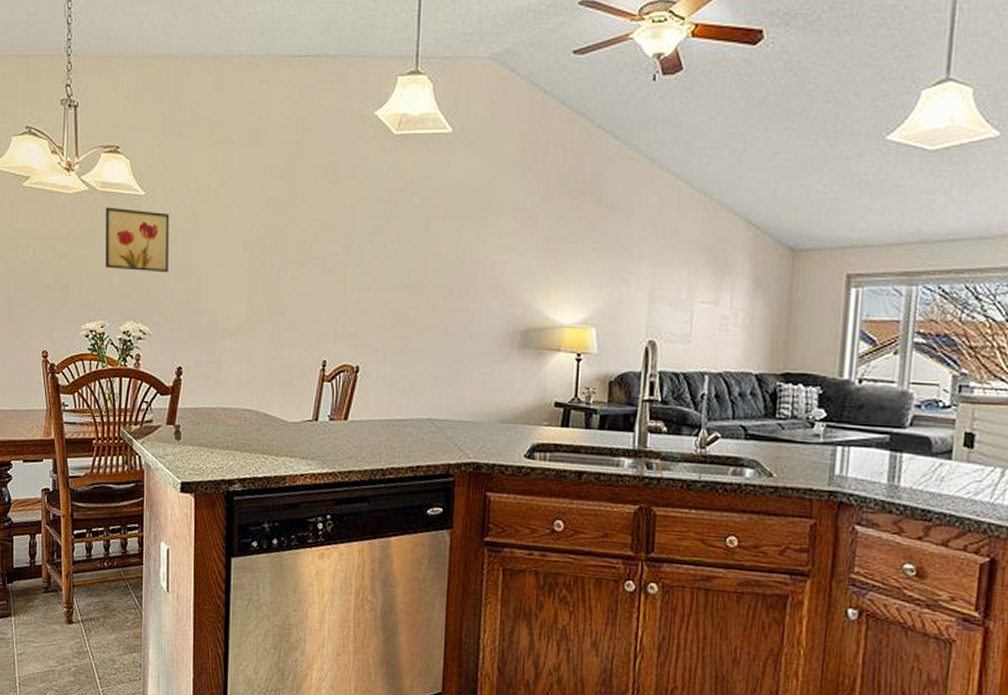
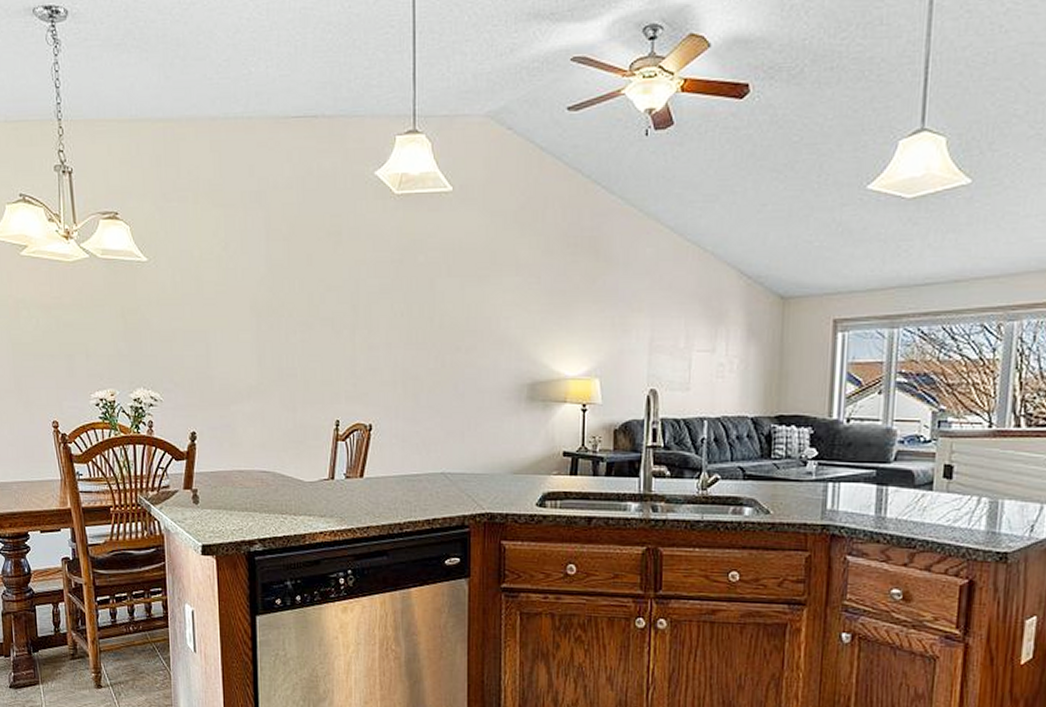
wall art: present [105,207,169,273] -> none [107,274,176,339]

